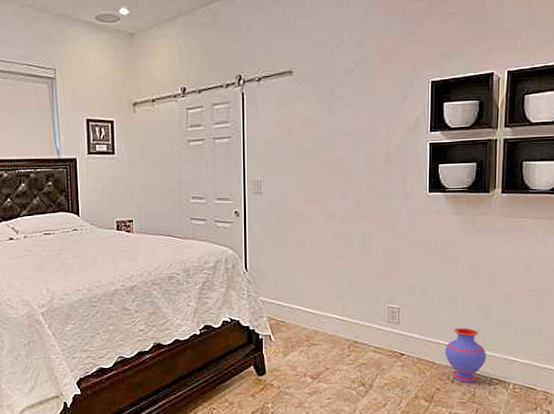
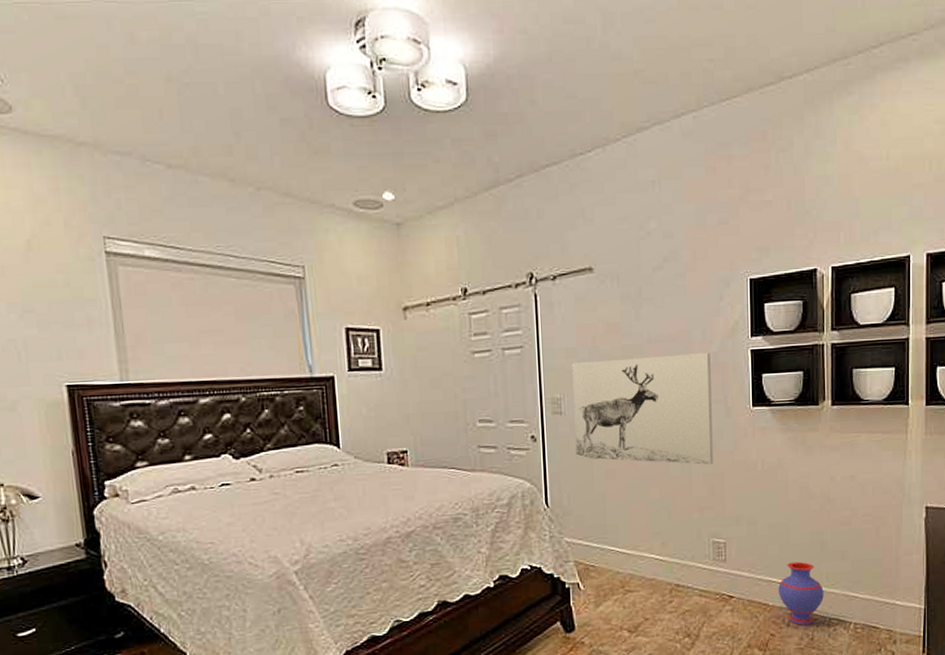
wall art: none [272,145,393,241] -> present [572,353,713,465]

